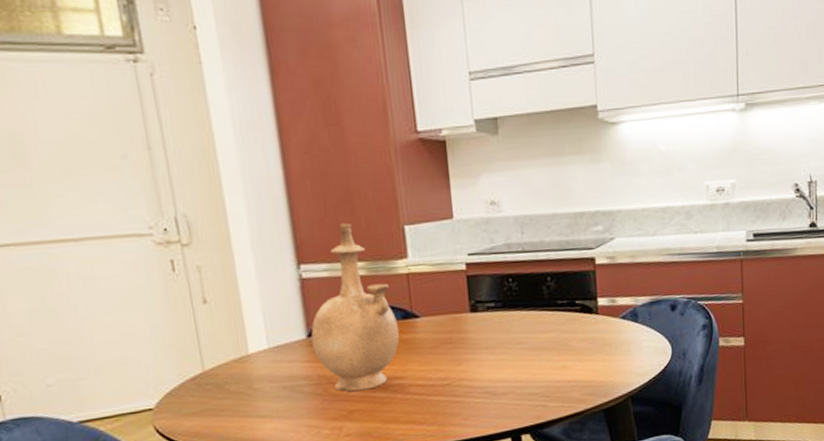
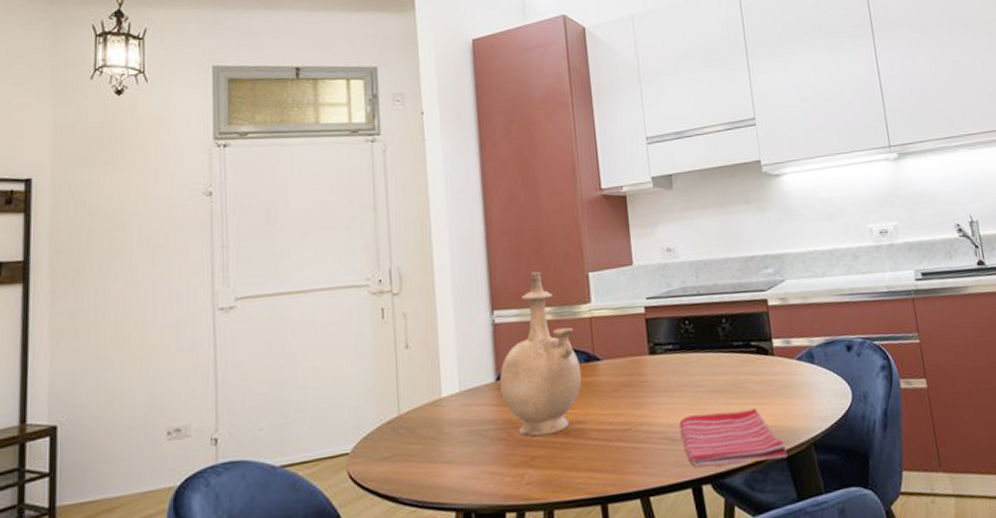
dish towel: none [500,364,605,419] -> present [679,408,788,468]

